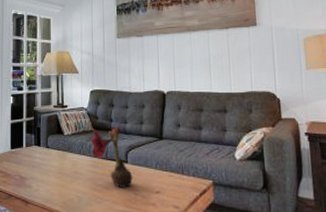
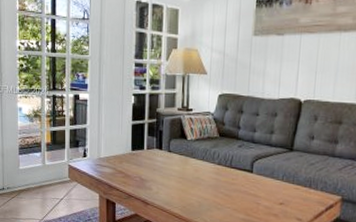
flower: present [90,125,133,188] -> none [215,133,257,197]

